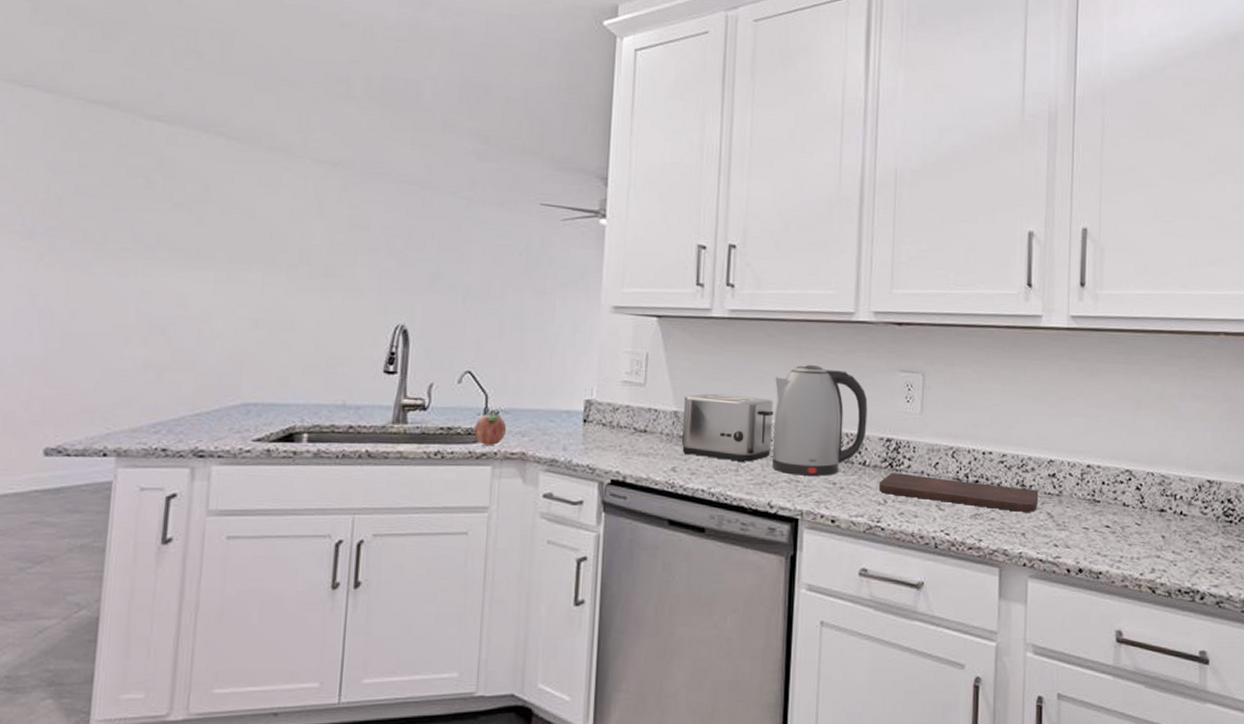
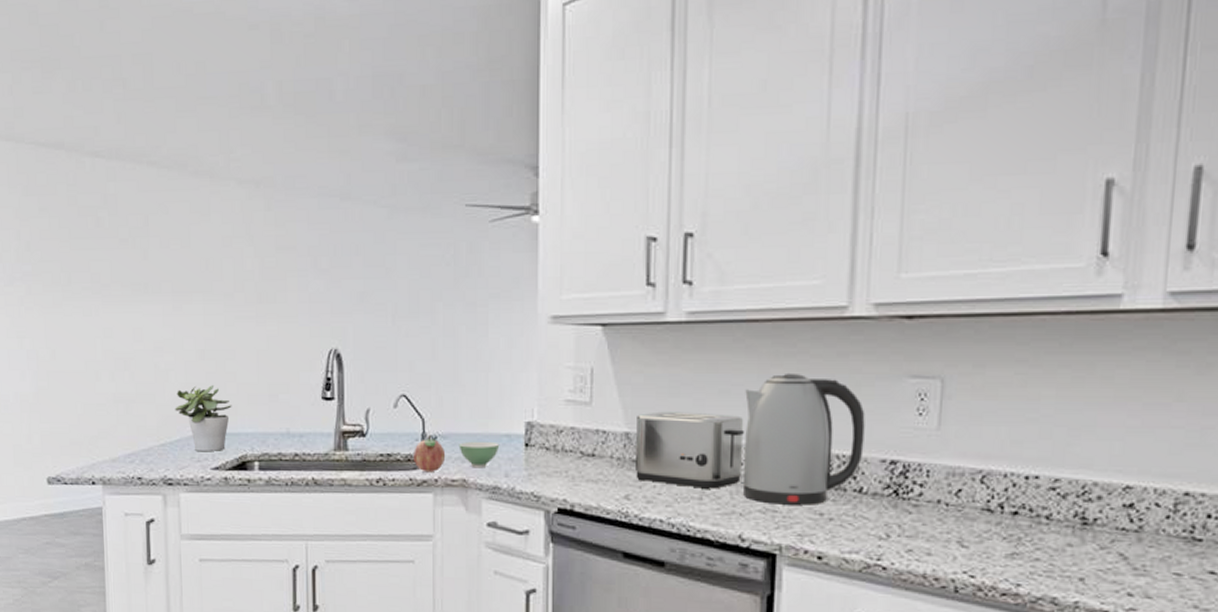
potted plant: none [216,355,284,422] -> present [175,385,232,451]
bowl: none [520,416,560,442] -> present [459,441,500,468]
cutting board: present [879,473,1039,512] -> none [880,502,1107,552]

